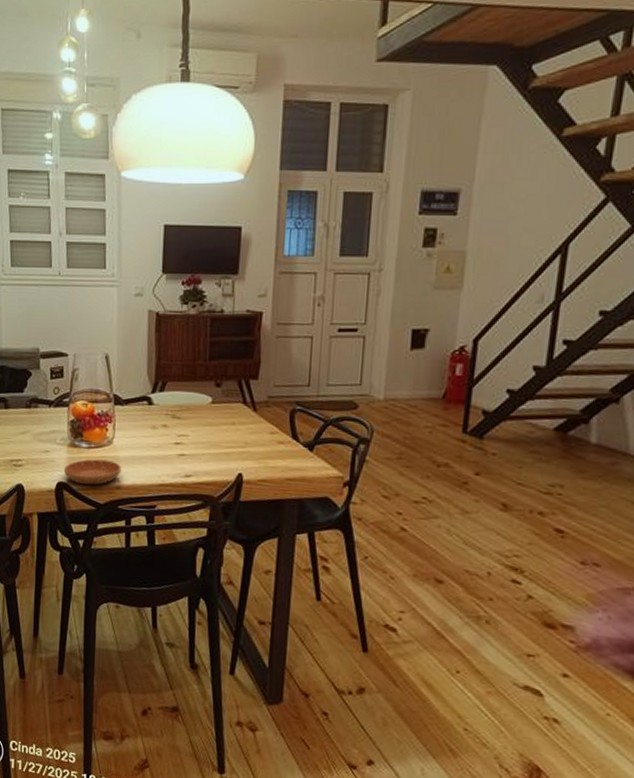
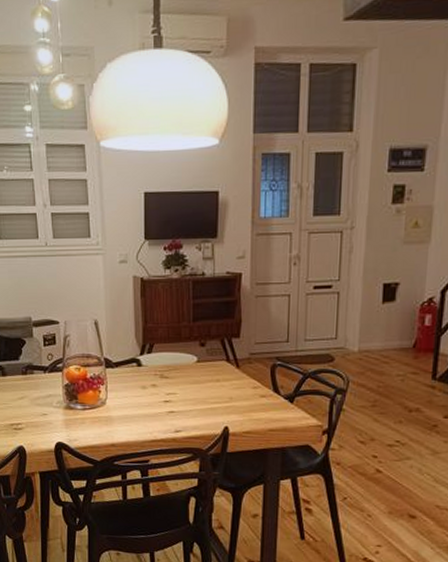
saucer: present [64,459,122,486] -> none [62,419,115,444]

